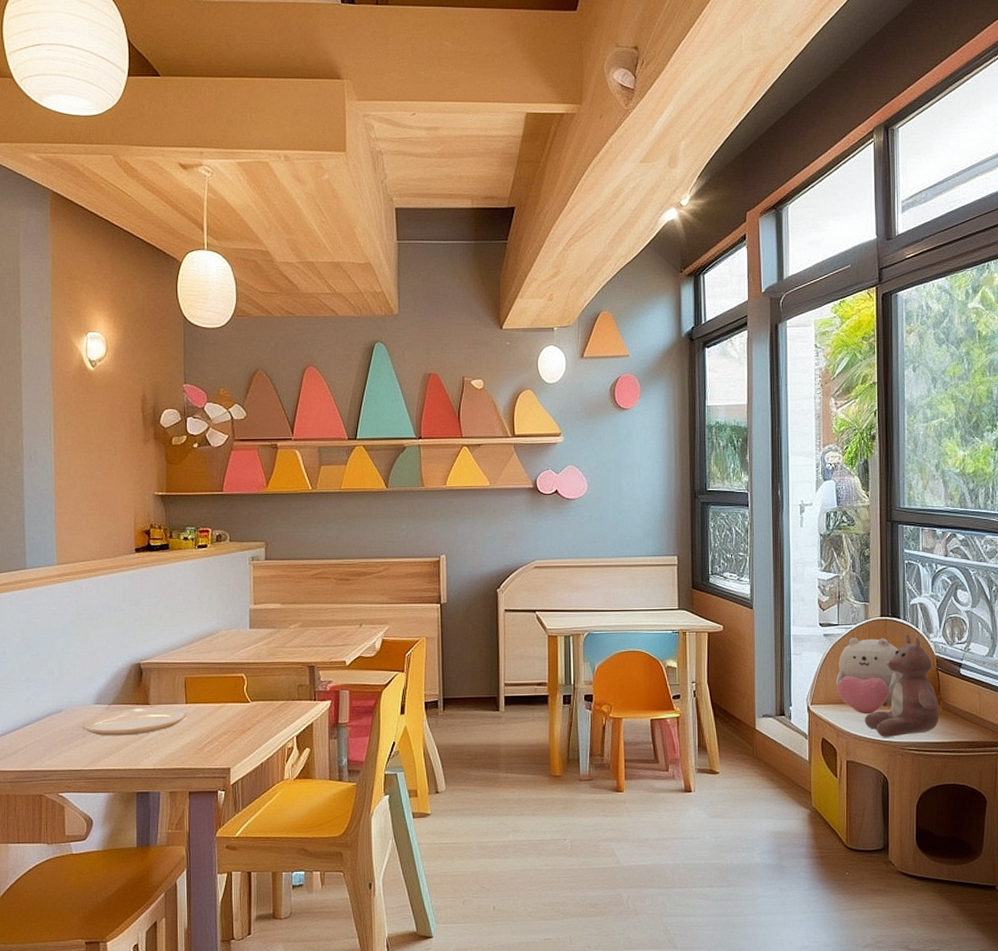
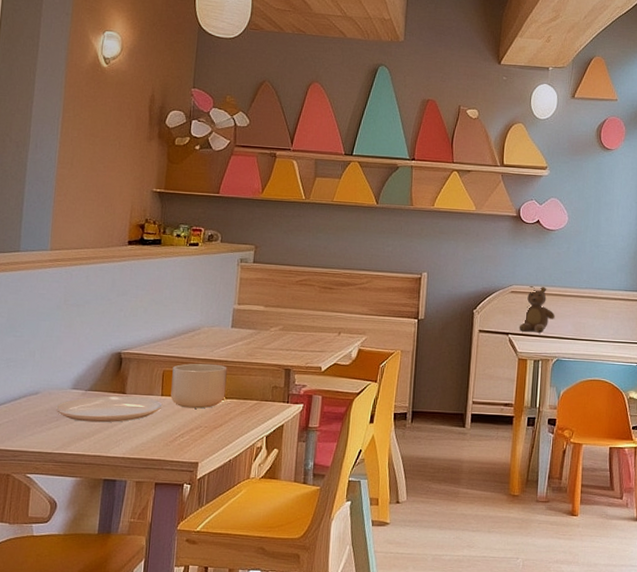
cup: none [194,667,251,714] -> present [170,363,228,409]
teddy bear: none [546,558,582,608] -> present [519,286,555,334]

